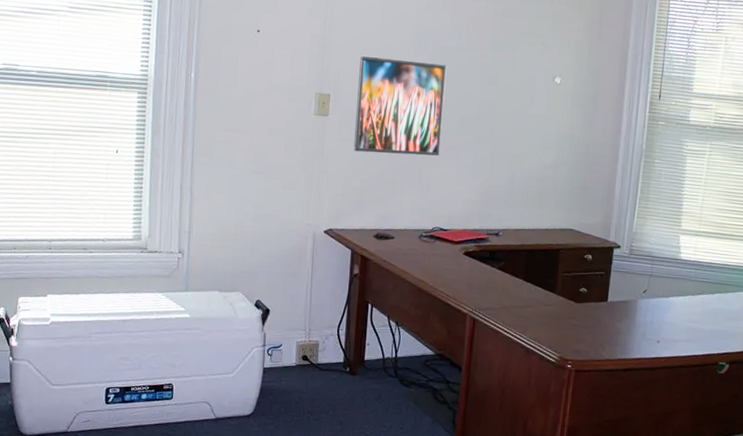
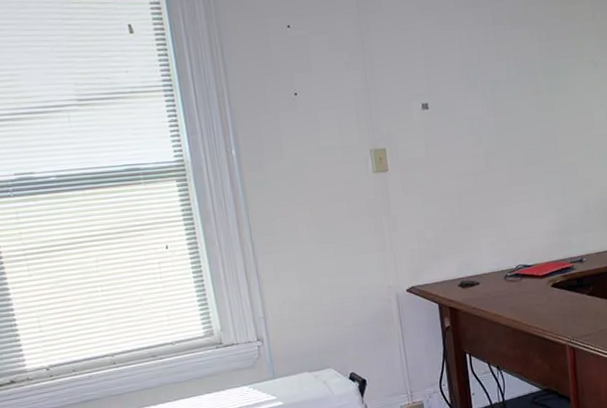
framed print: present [353,56,447,156] -> none [410,99,510,203]

